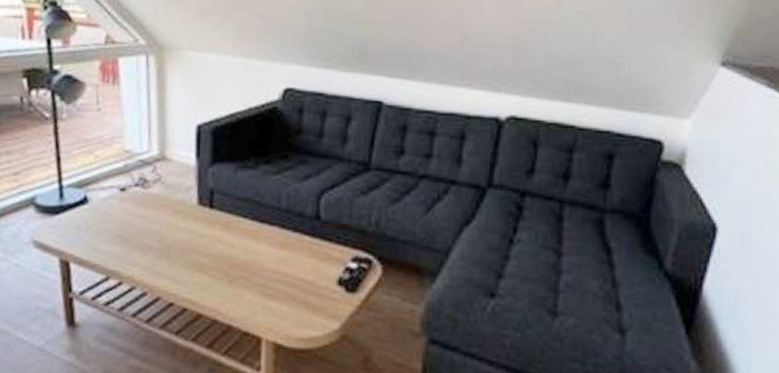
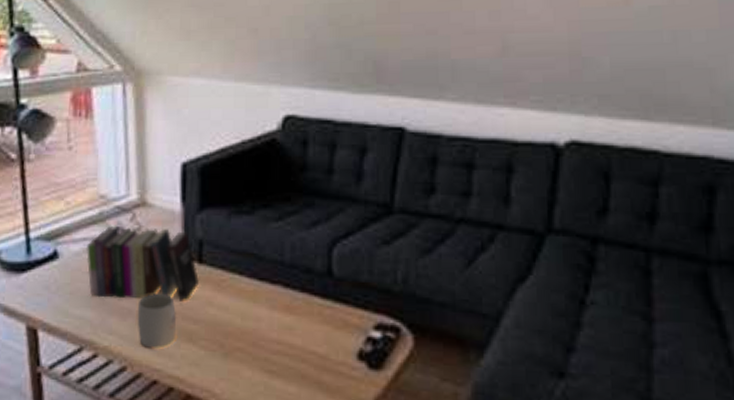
books: none [112,177,210,241] -> present [86,226,199,303]
mug: none [156,232,191,277] -> present [137,293,177,349]

